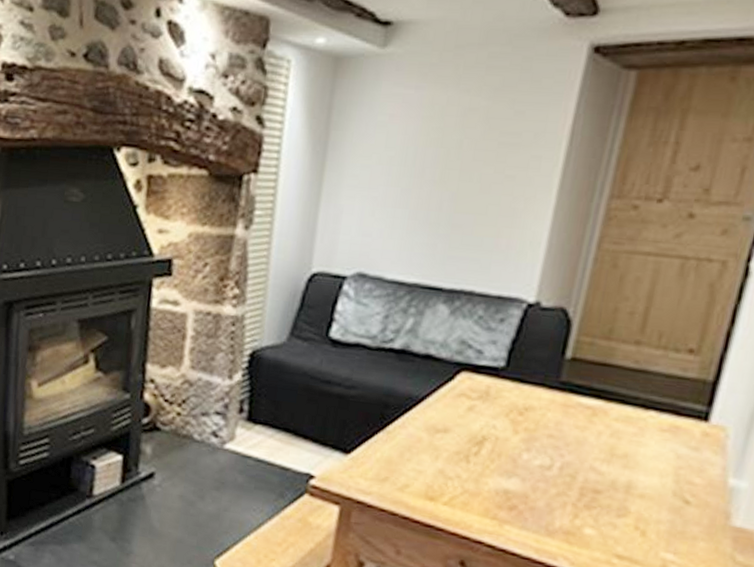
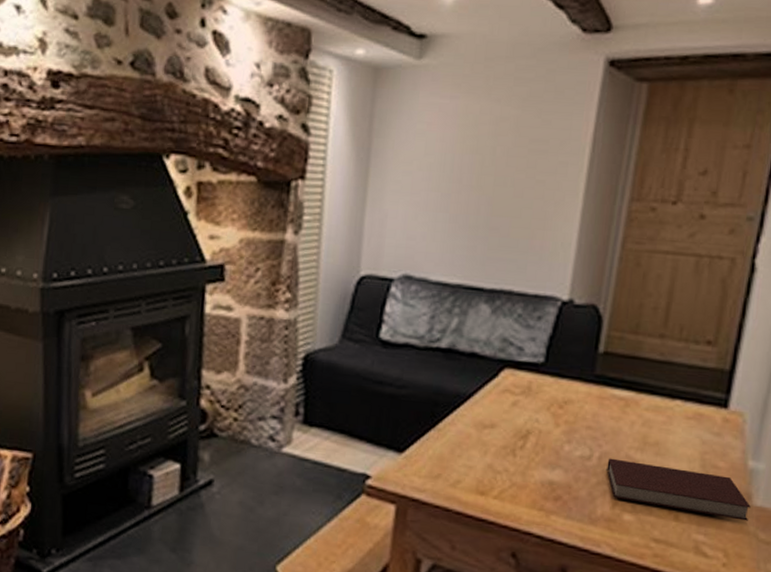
notebook: none [568,469,729,542] -> present [607,458,751,521]

